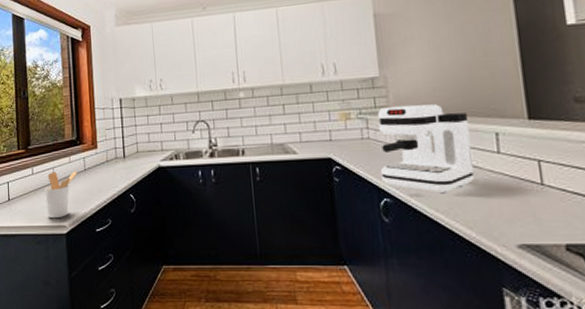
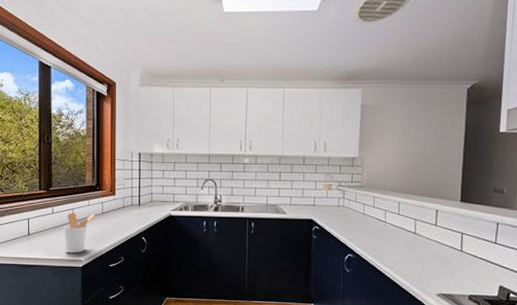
coffee maker: present [378,104,474,194] -> none [349,182,419,253]

